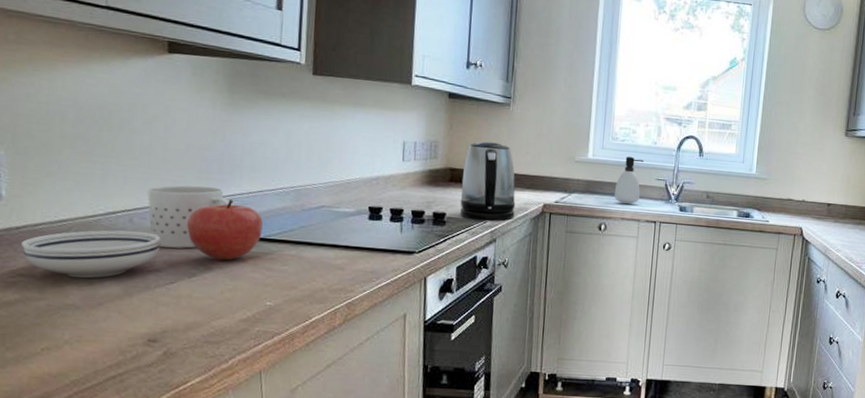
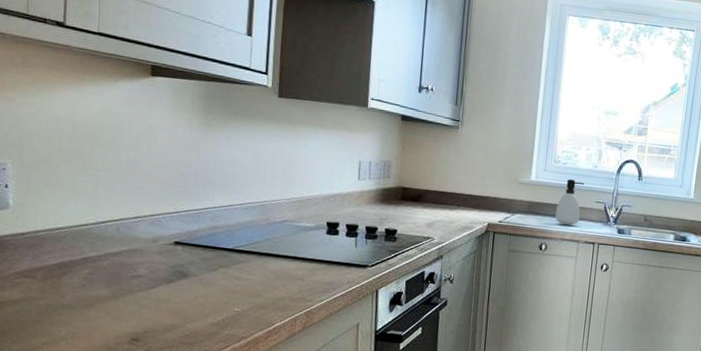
bowl: present [20,230,161,279] -> none [25,238,144,281]
mug: present [147,185,235,249] -> none [132,198,208,257]
fruit: present [186,198,264,261] -> none [165,211,233,269]
kettle: present [460,141,516,220] -> none [410,162,462,238]

